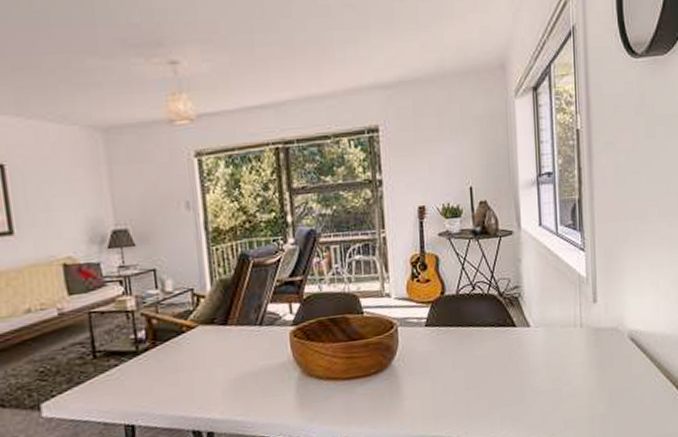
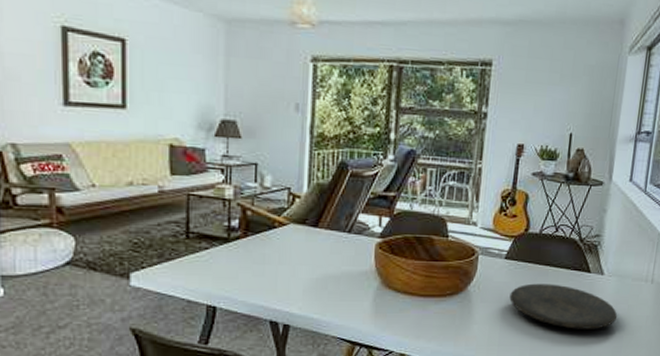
plate: none [436,344,552,389] -> present [509,283,618,329]

